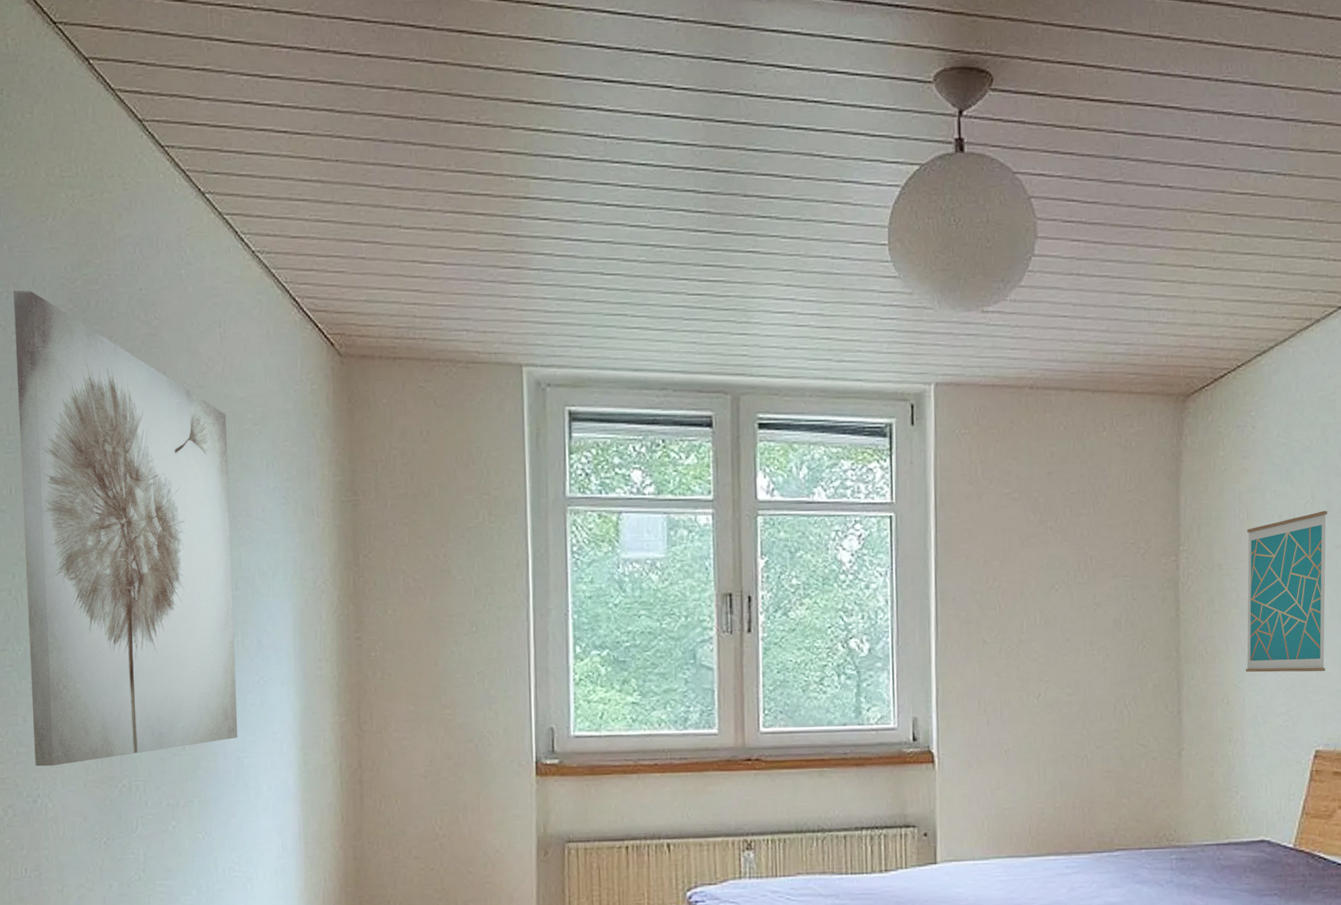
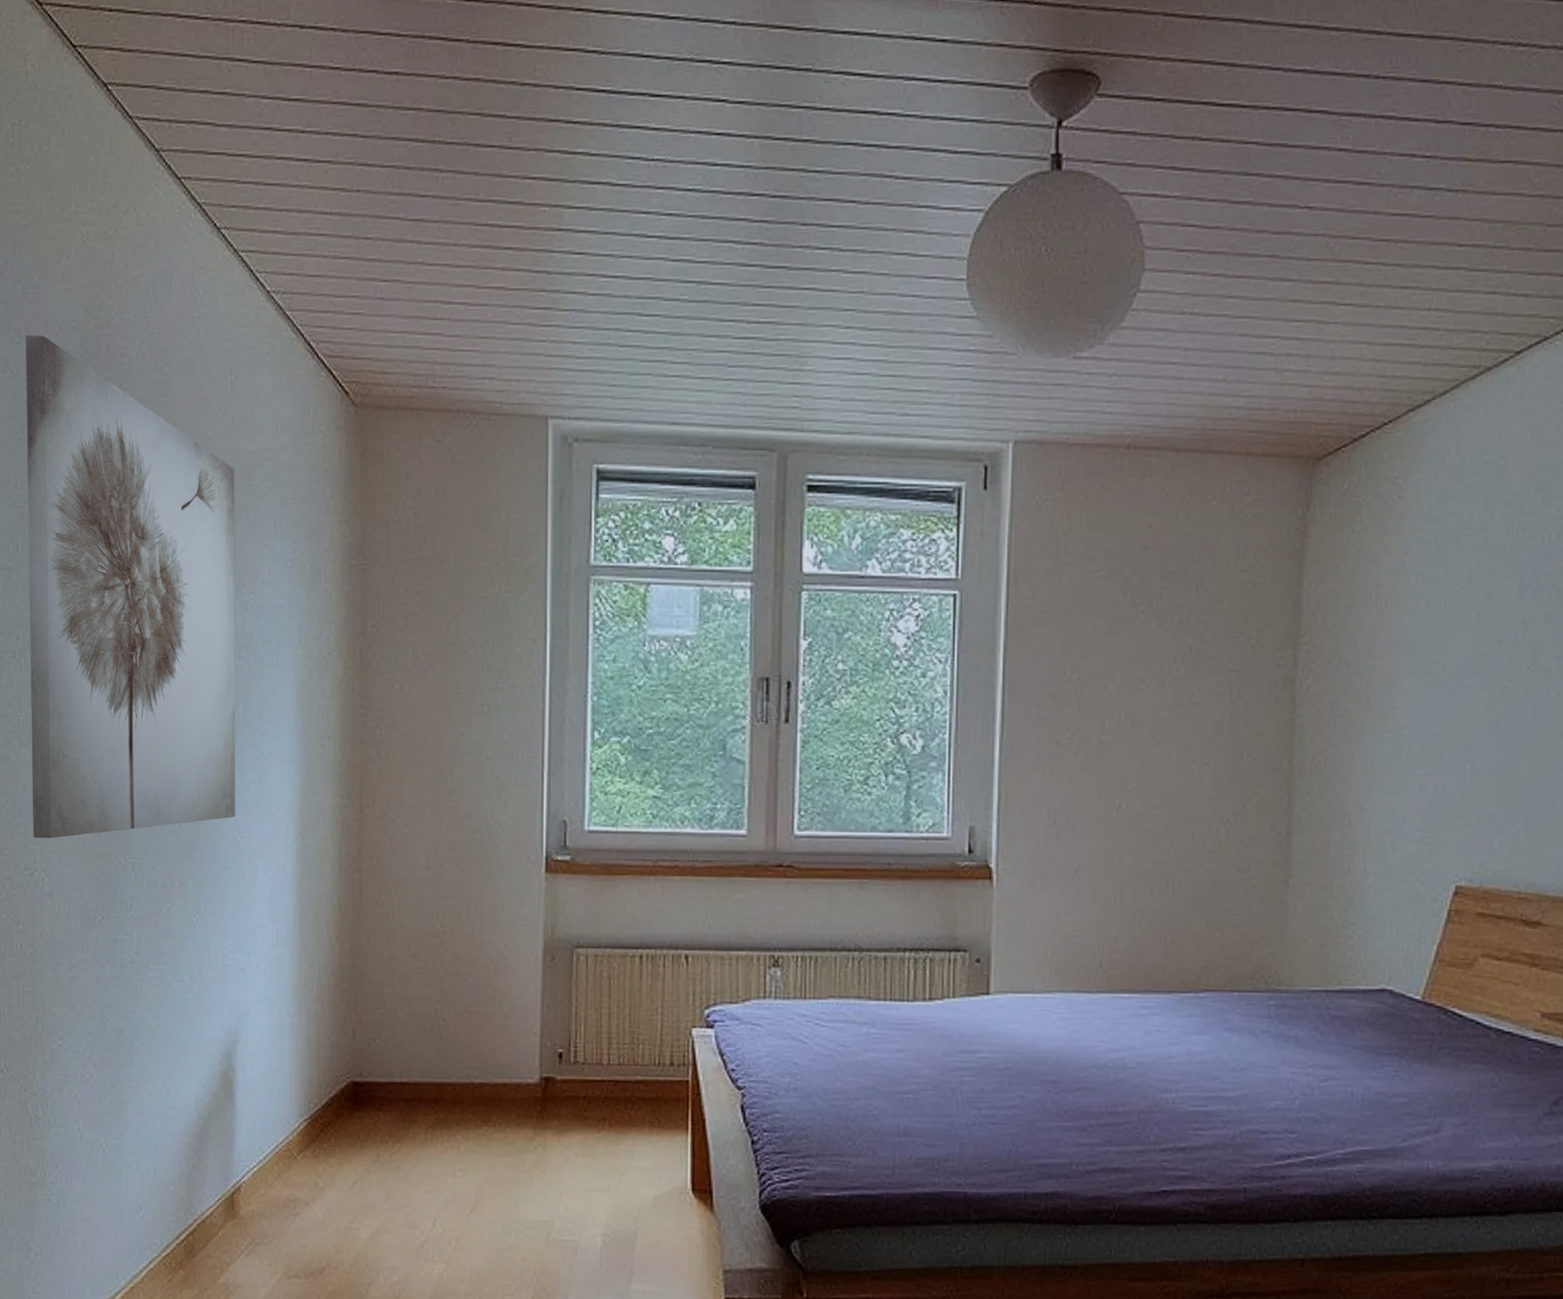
wall art: present [1245,511,1328,673] -> none [1373,599,1488,793]

